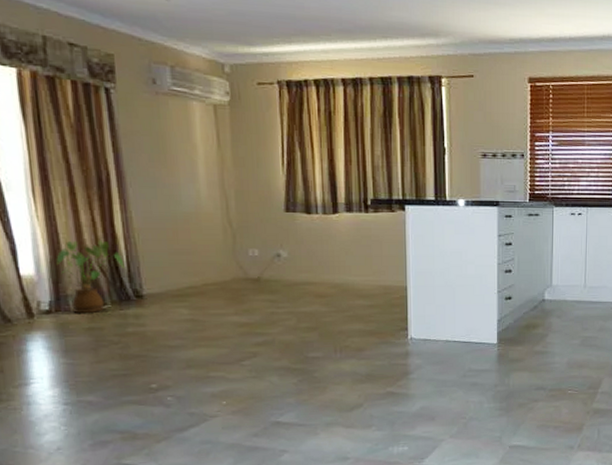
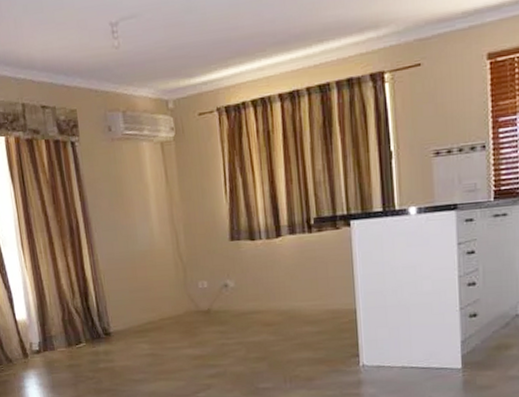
house plant: present [56,240,125,314] -> none [42,284,95,353]

